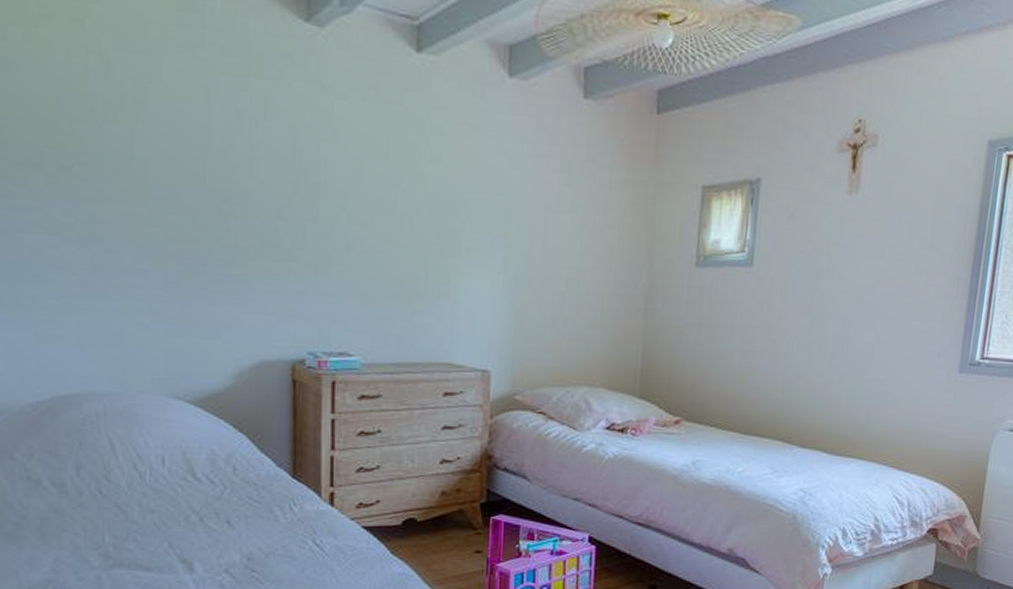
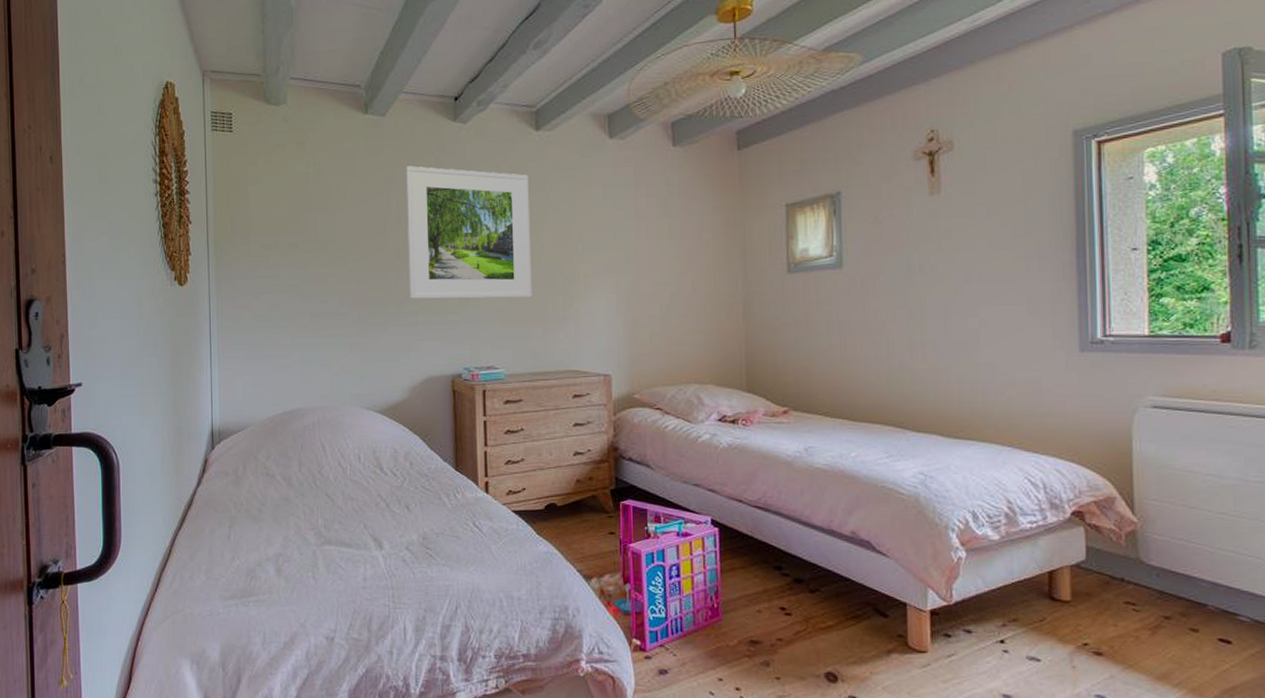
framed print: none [237,75,403,271] -> present [406,166,532,299]

